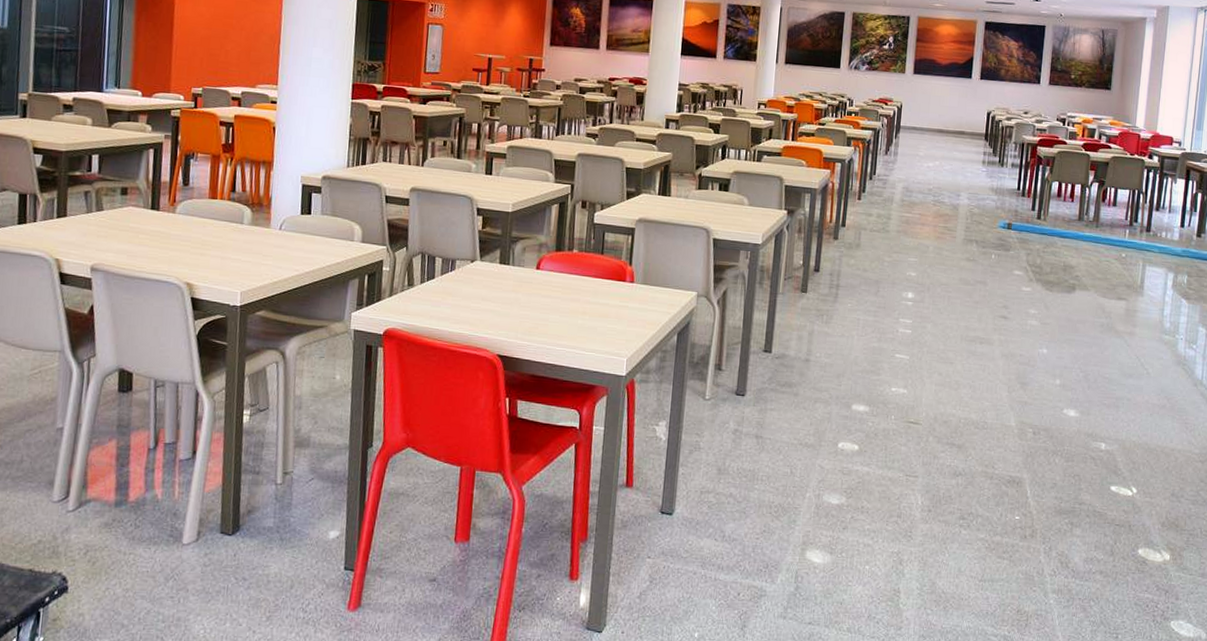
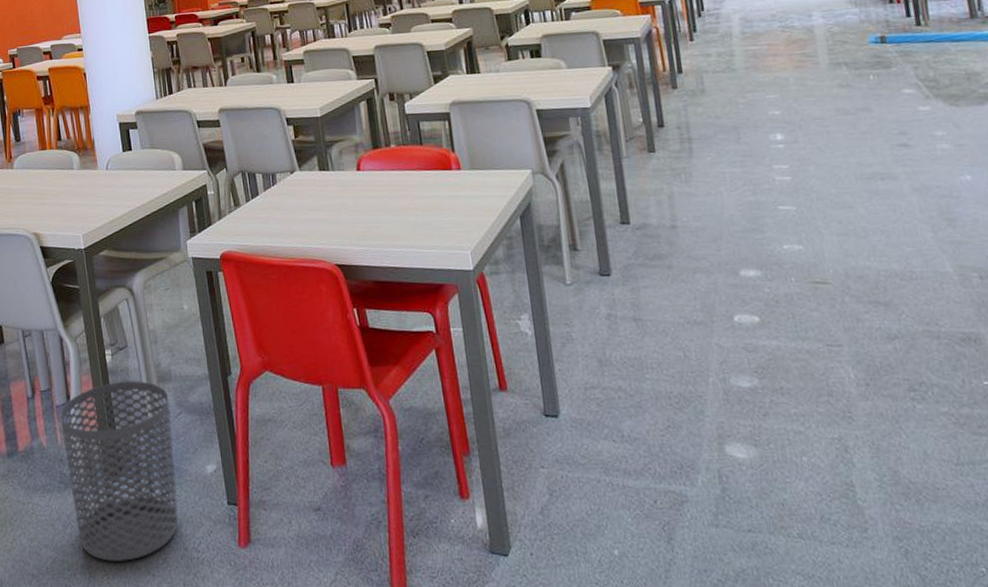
waste bin: none [180,442,303,617] -> present [60,380,179,561]

